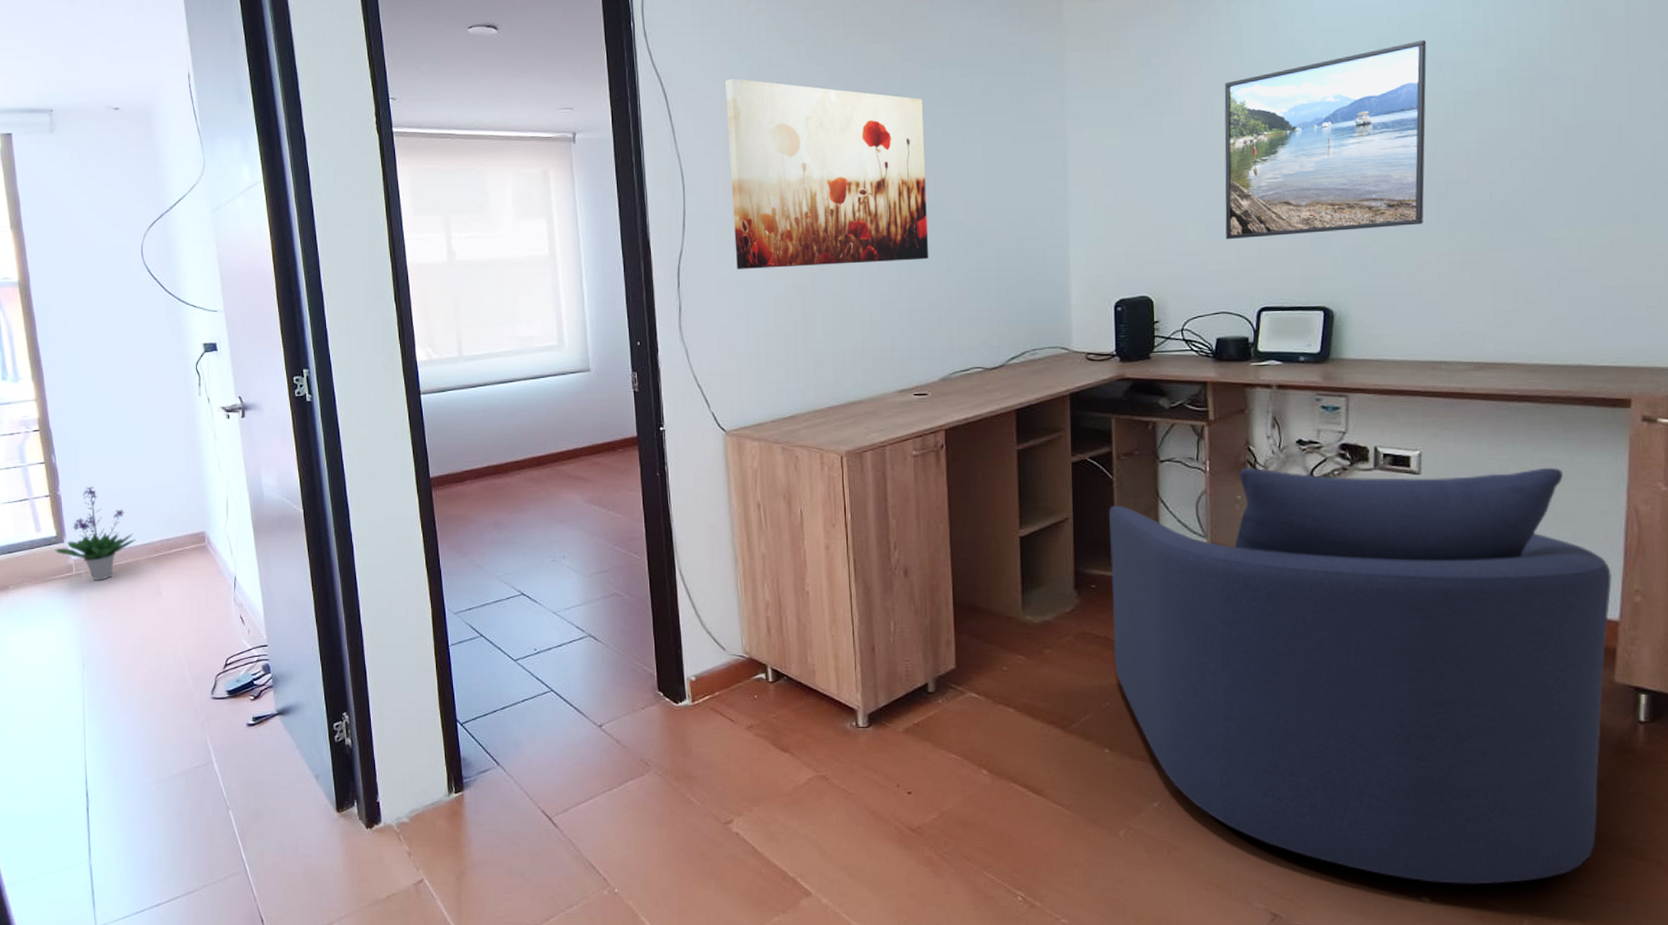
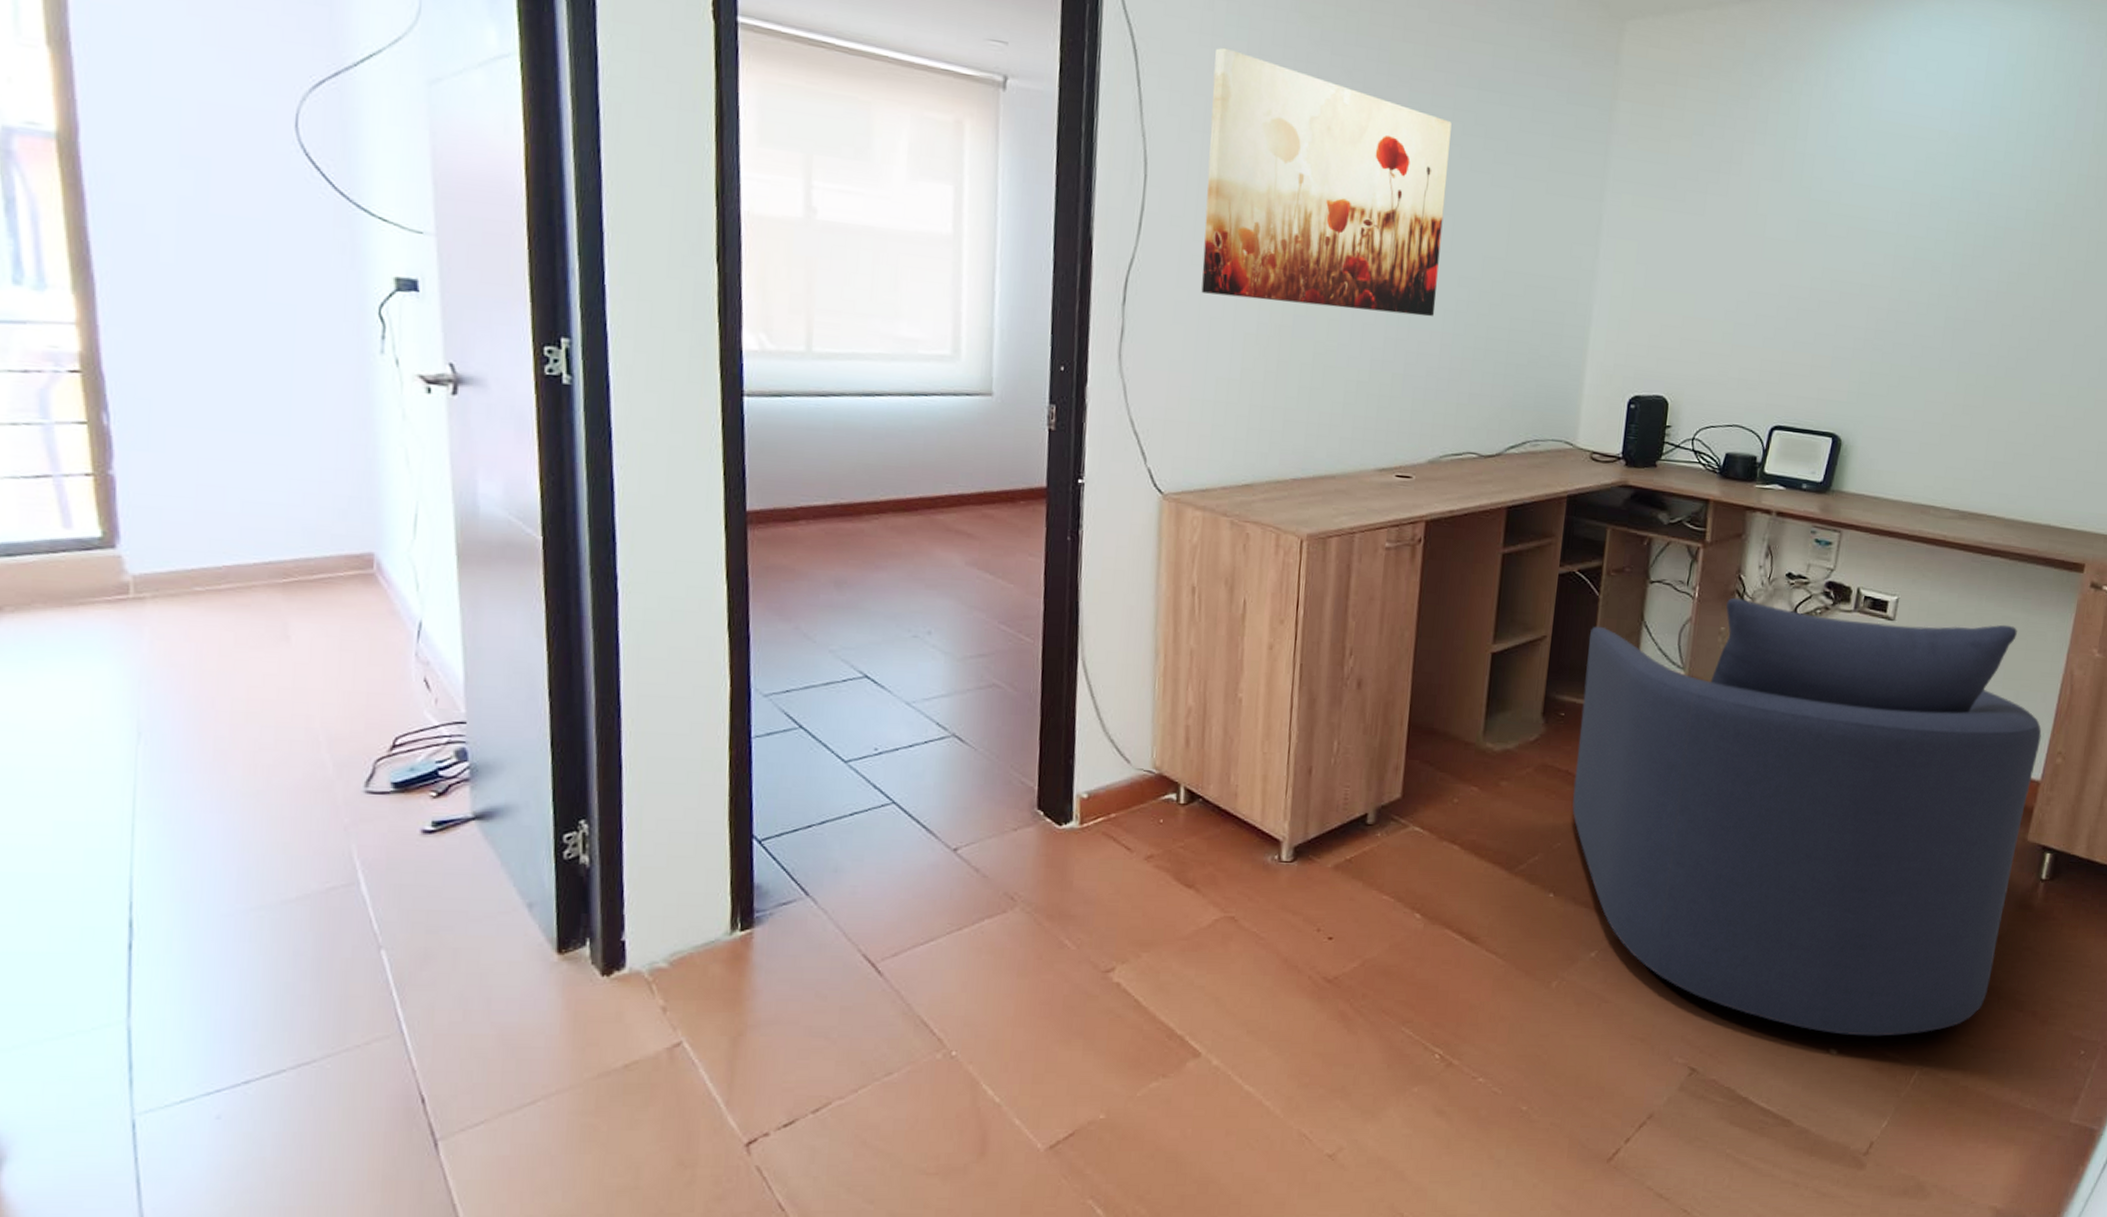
potted plant: present [55,486,137,582] -> none [97,467,252,612]
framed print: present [1224,40,1427,240] -> none [1751,163,1970,360]

